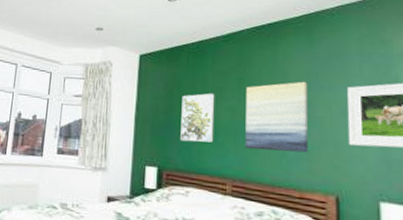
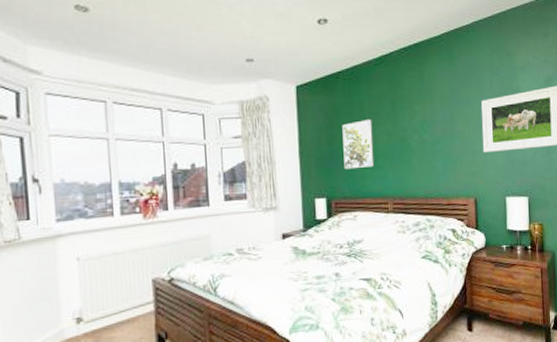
wall art: present [245,81,308,153] -> none [399,99,452,168]

